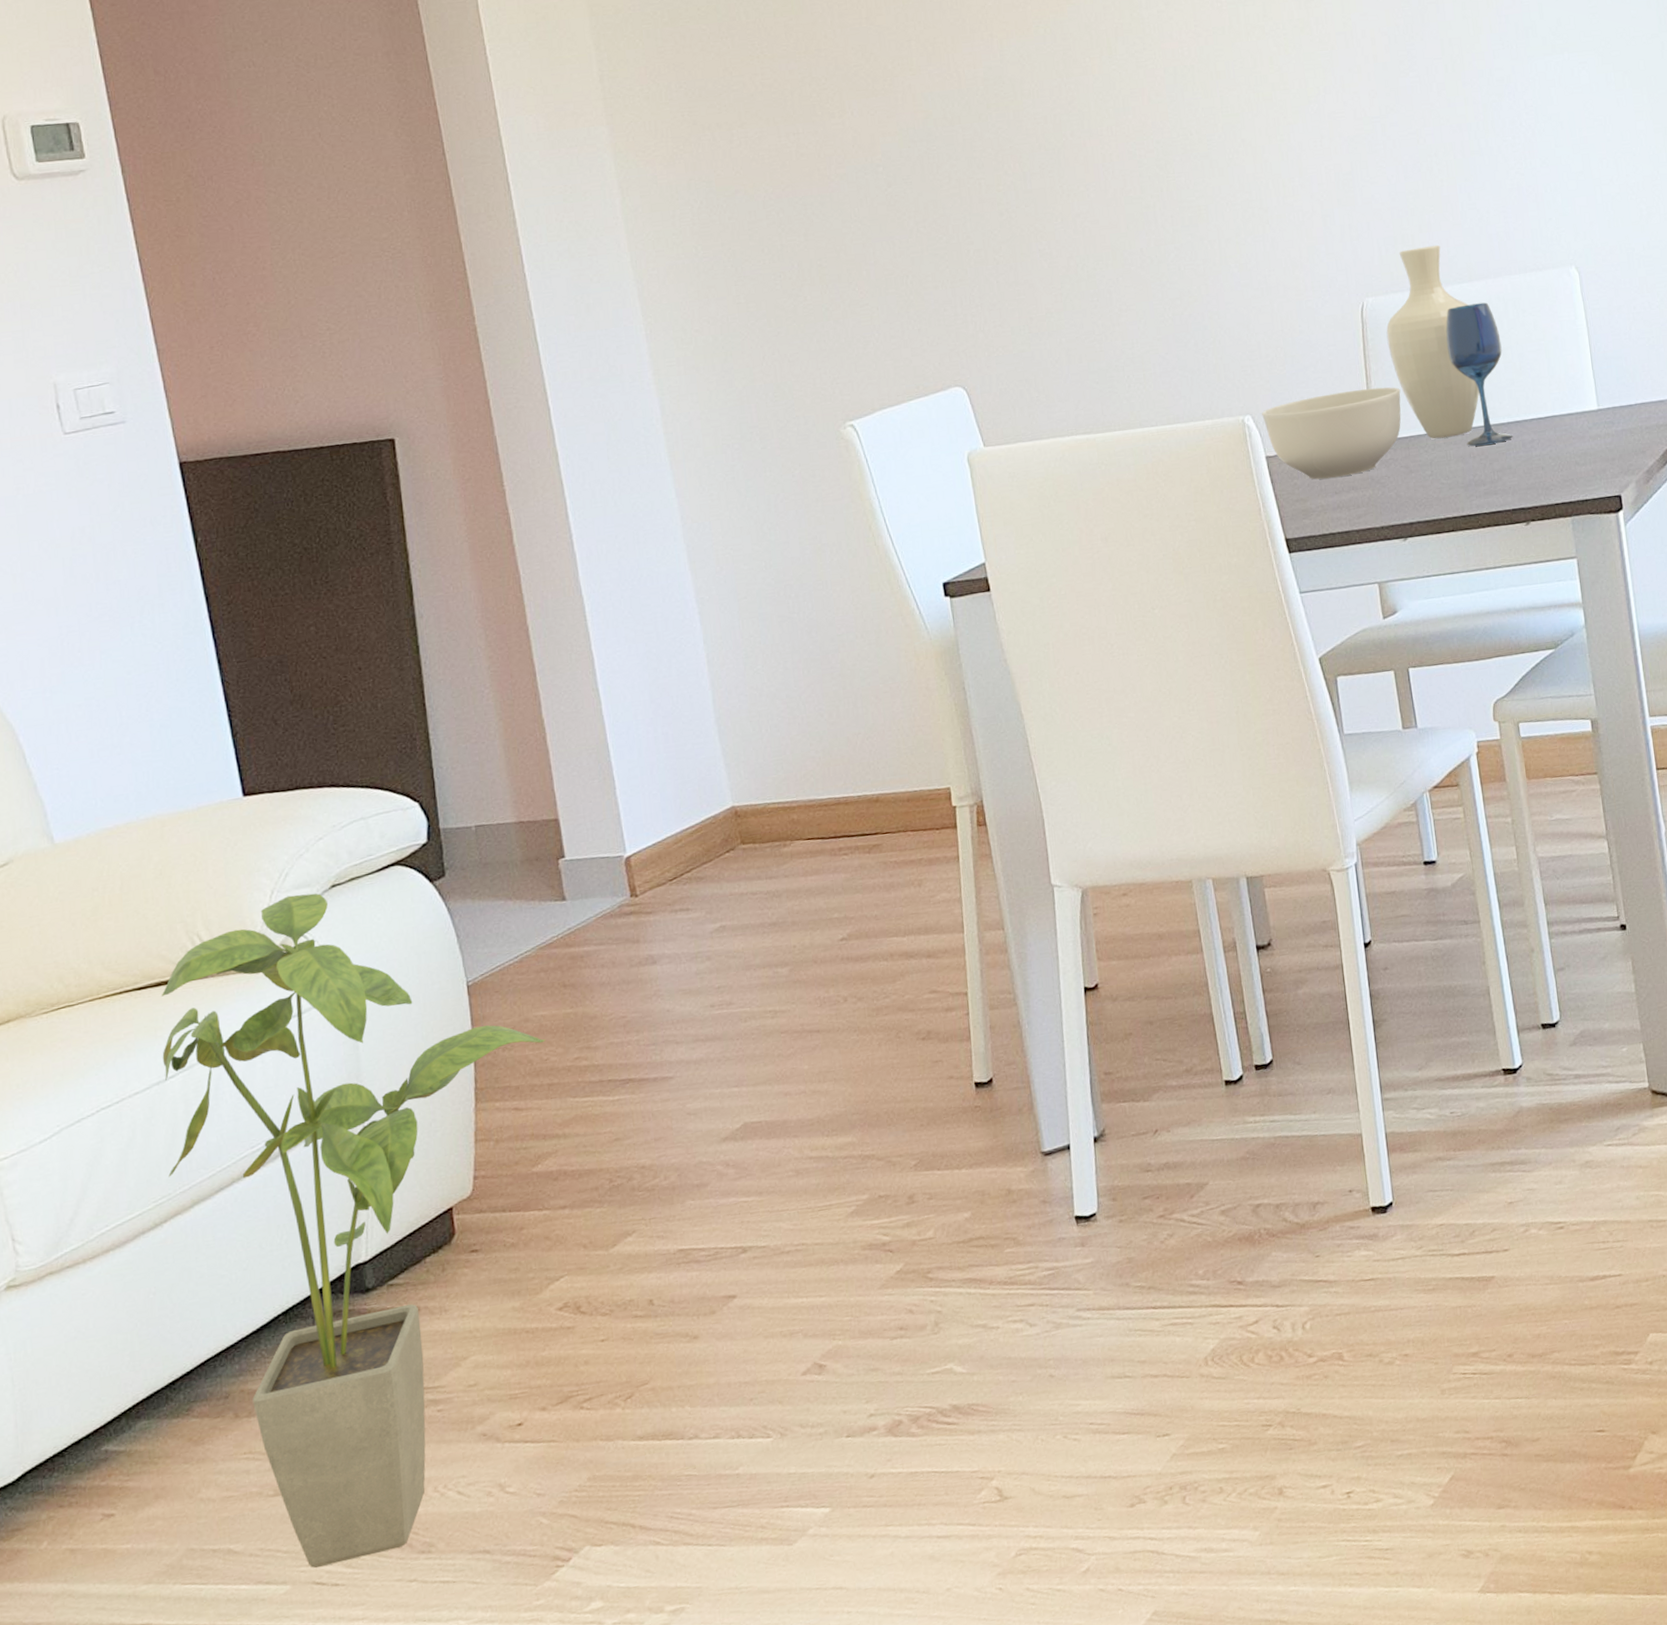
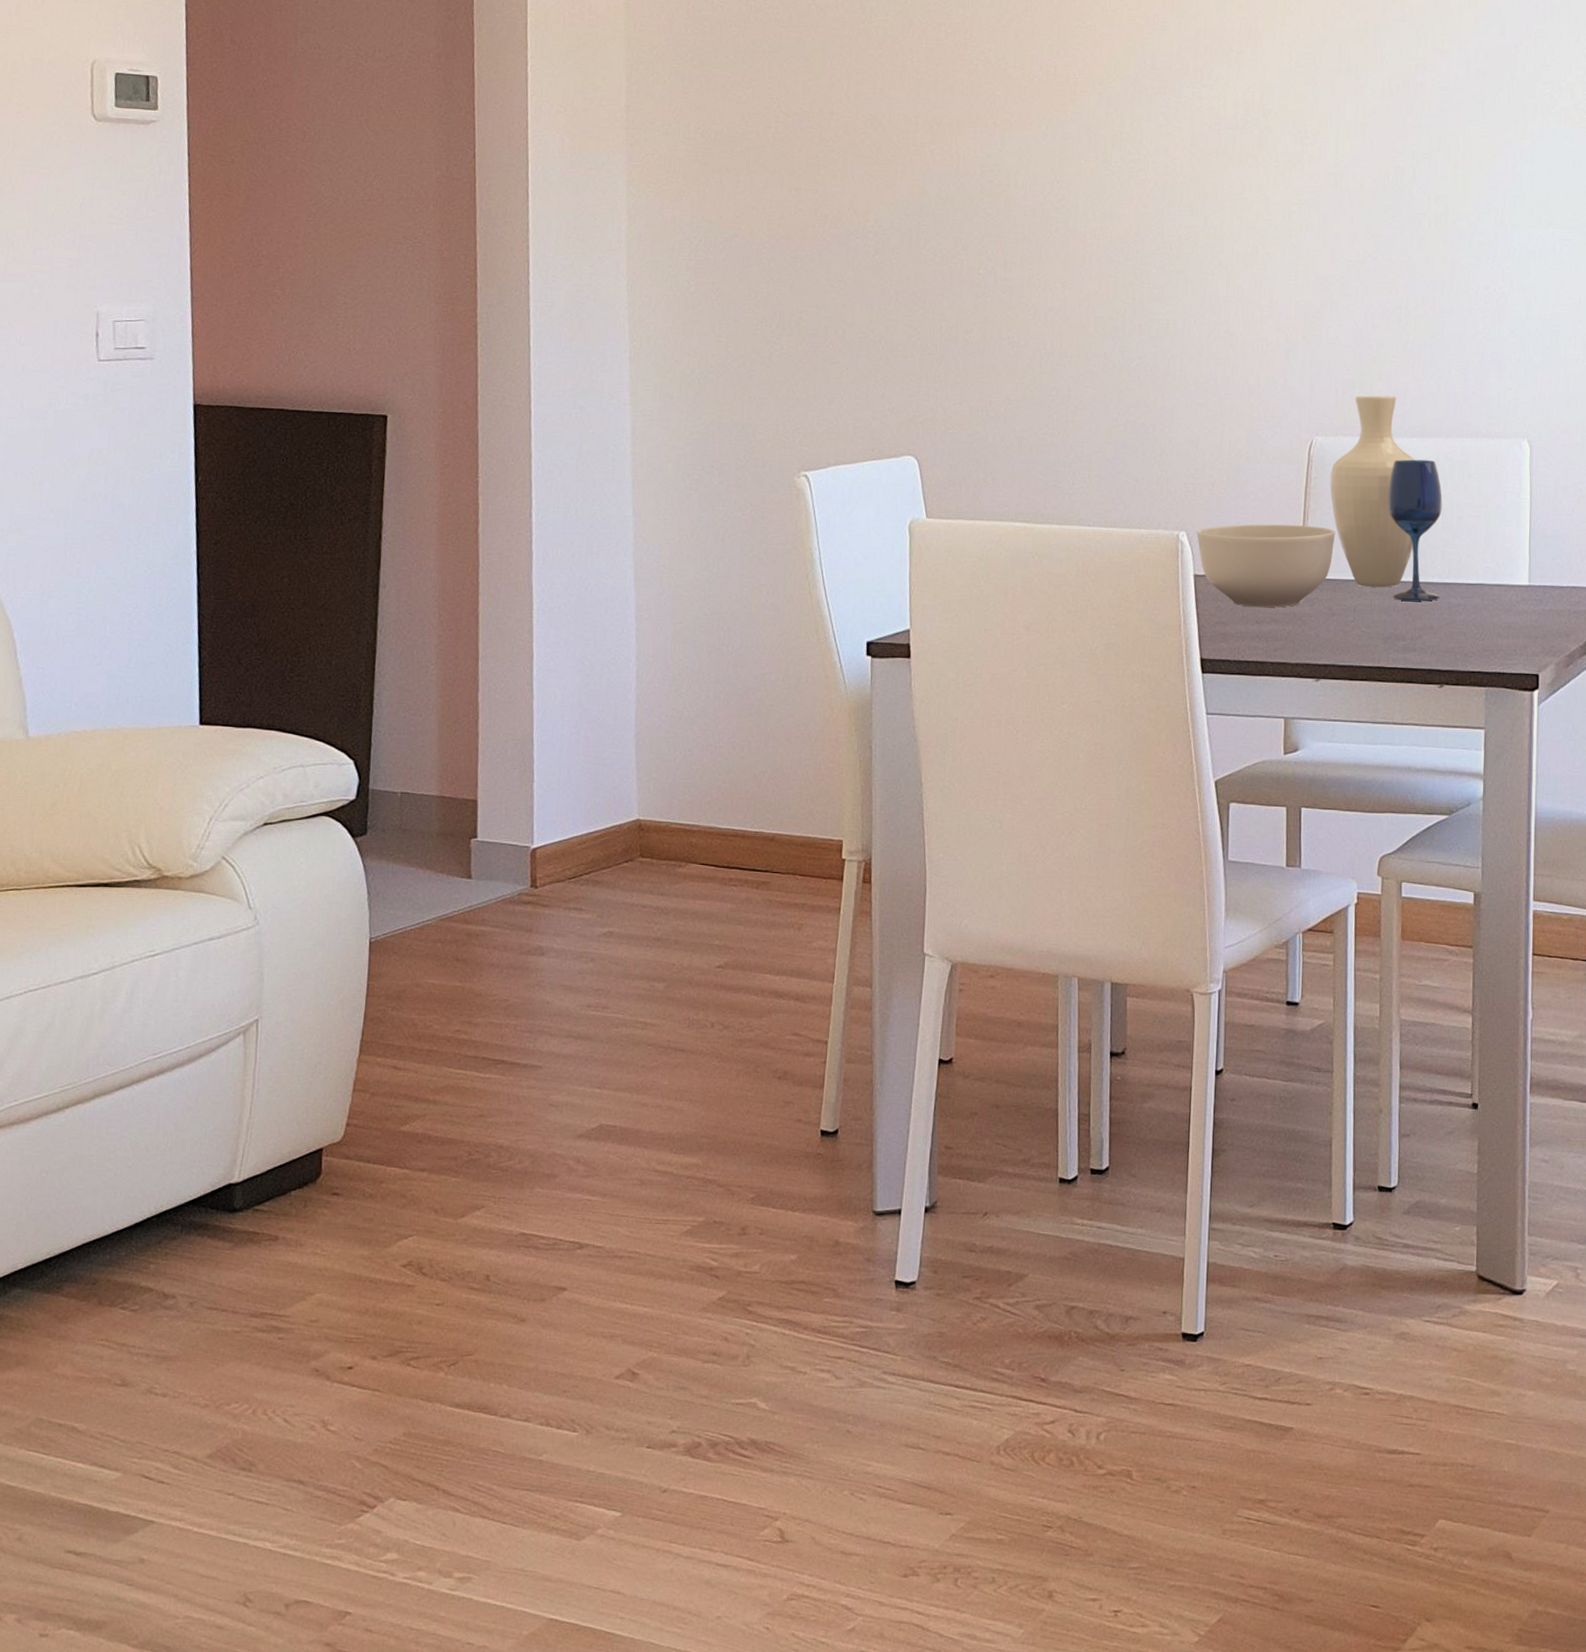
house plant: present [161,893,545,1568] -> none [77,825,431,1462]

